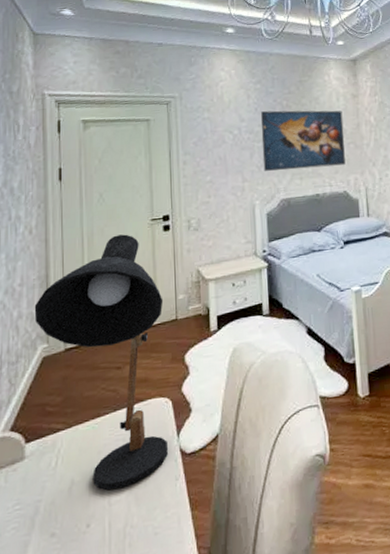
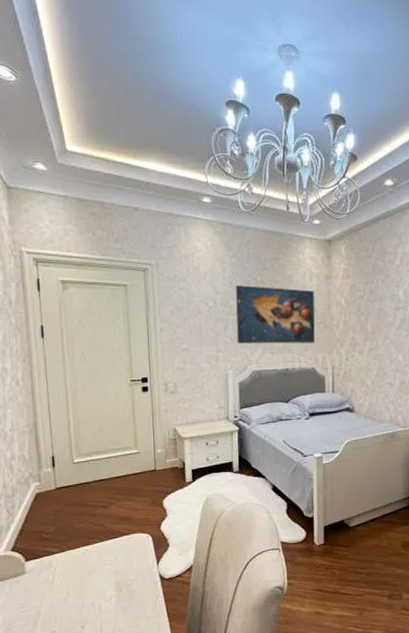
desk lamp: present [34,234,168,491] -> none [25,392,149,602]

